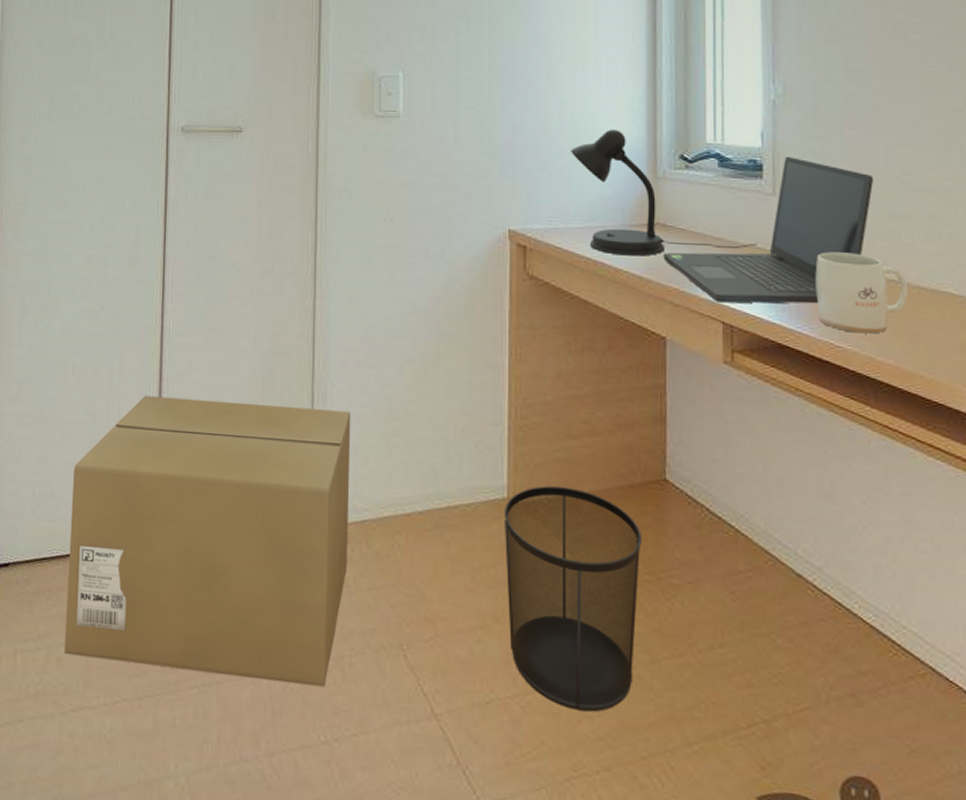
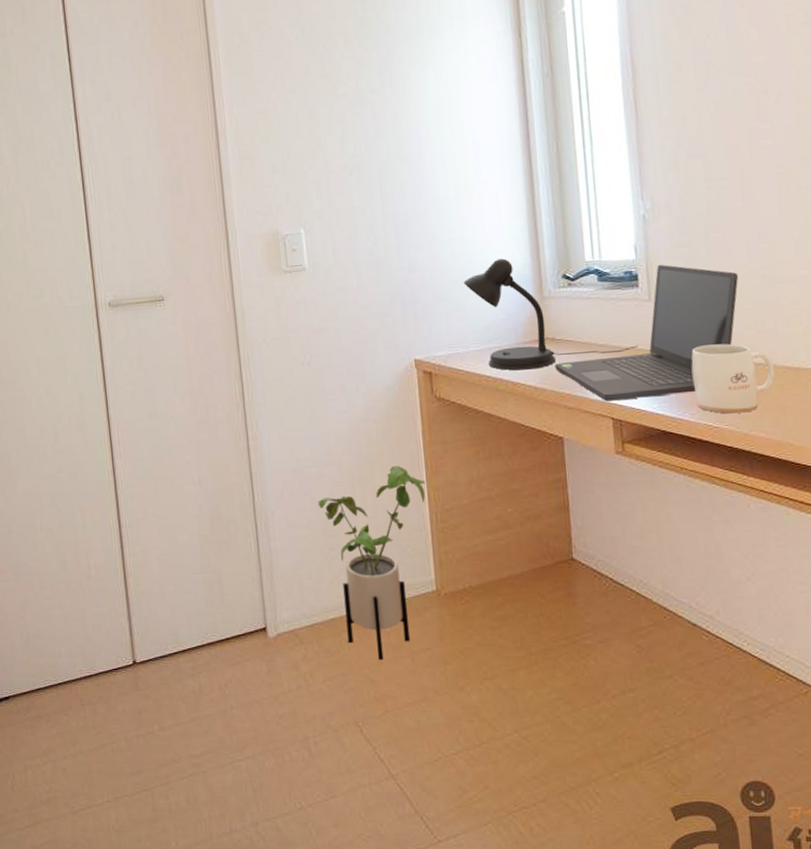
box: present [65,395,351,688] -> none [54,534,304,765]
house plant: none [385,347,508,573] -> present [318,465,426,660]
waste bin: present [503,486,642,712] -> none [434,575,559,757]

